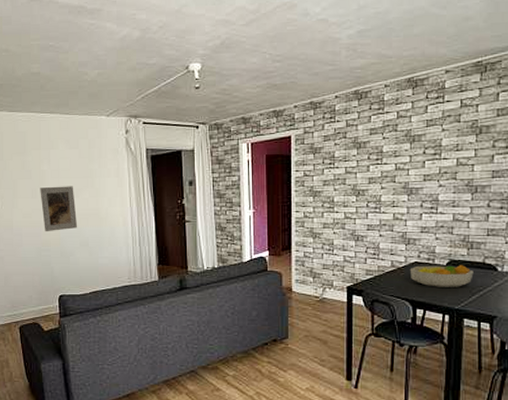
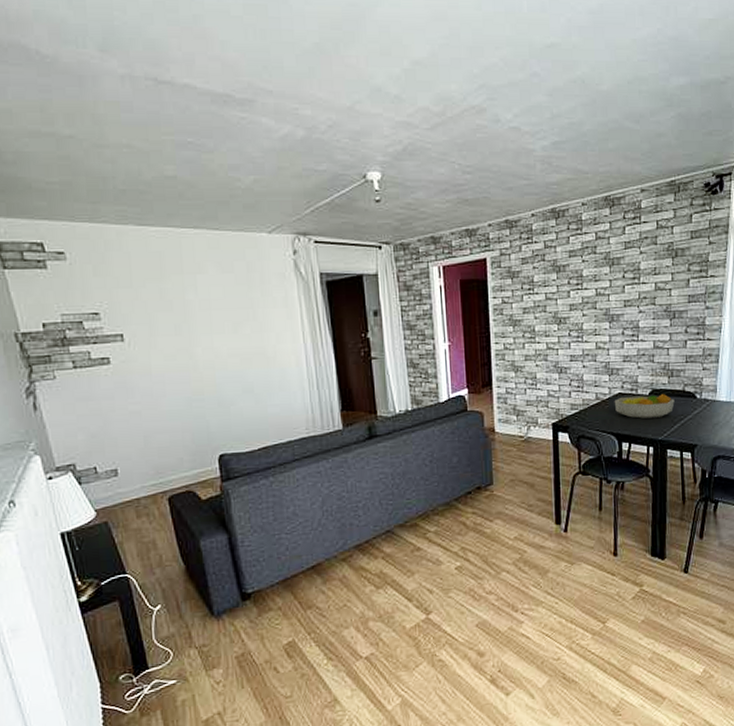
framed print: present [40,186,78,232] -> none [185,319,239,378]

